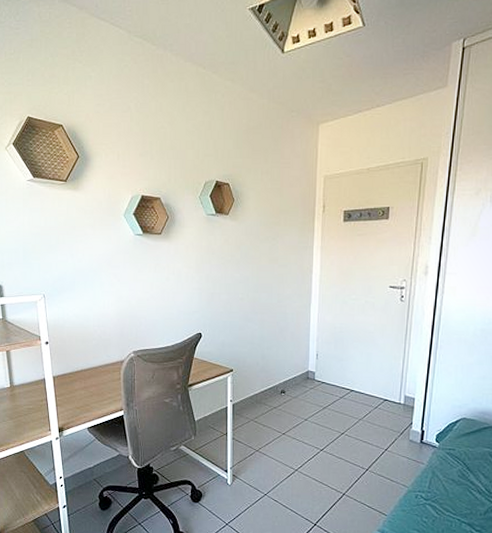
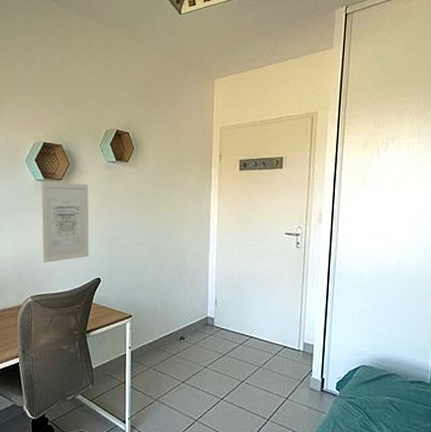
wall art: none [140,237,190,318] -> present [41,182,90,263]

